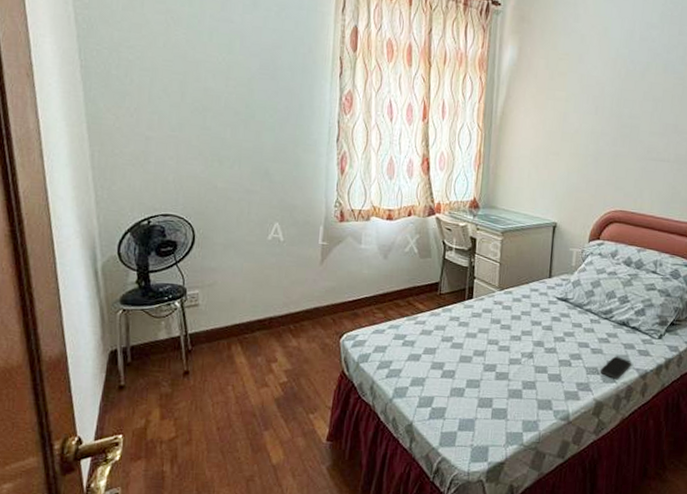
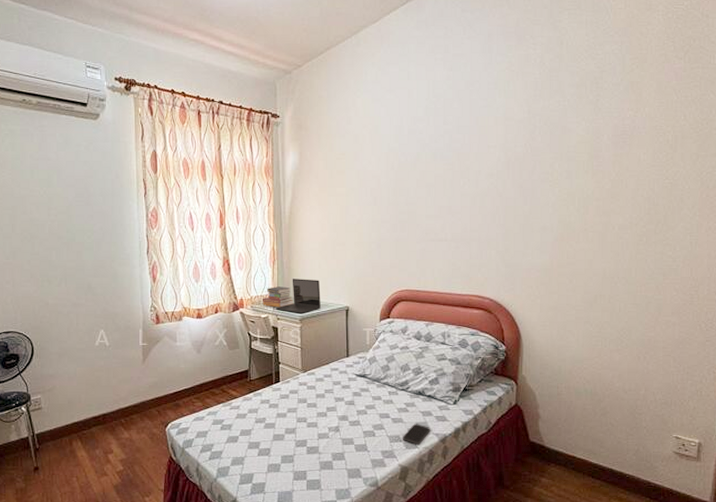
books: none [461,193,497,217] -> present [262,286,294,308]
laptop: none [475,186,528,226] -> present [275,279,321,314]

